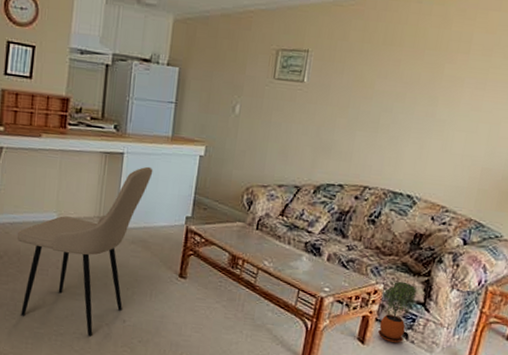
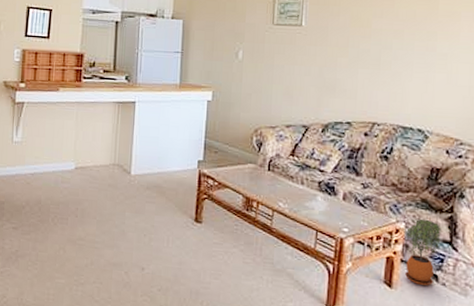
dining chair: present [16,166,153,337] -> none [37,113,164,286]

